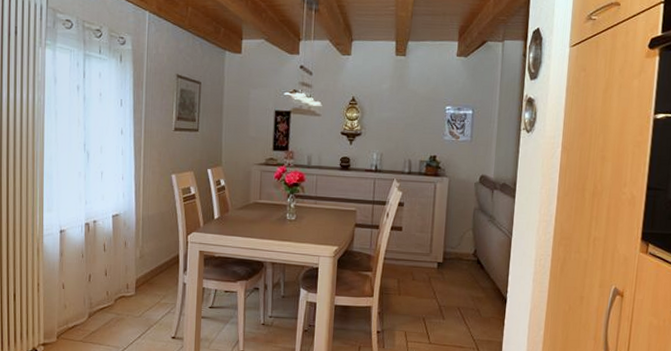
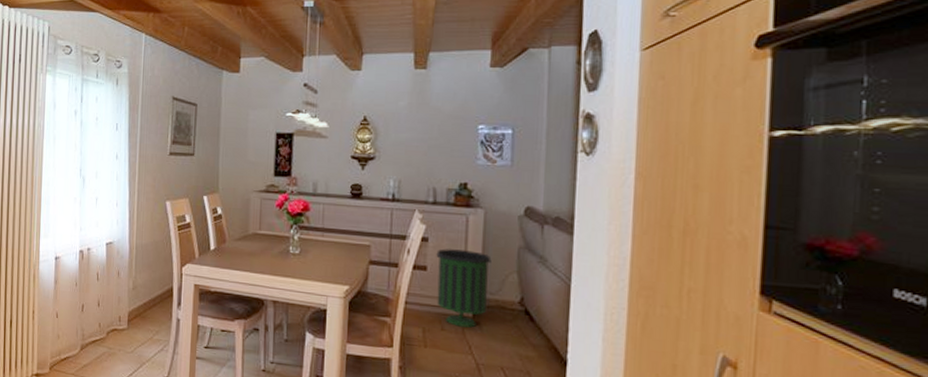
trash can: none [409,212,453,277] -> present [436,248,492,328]

